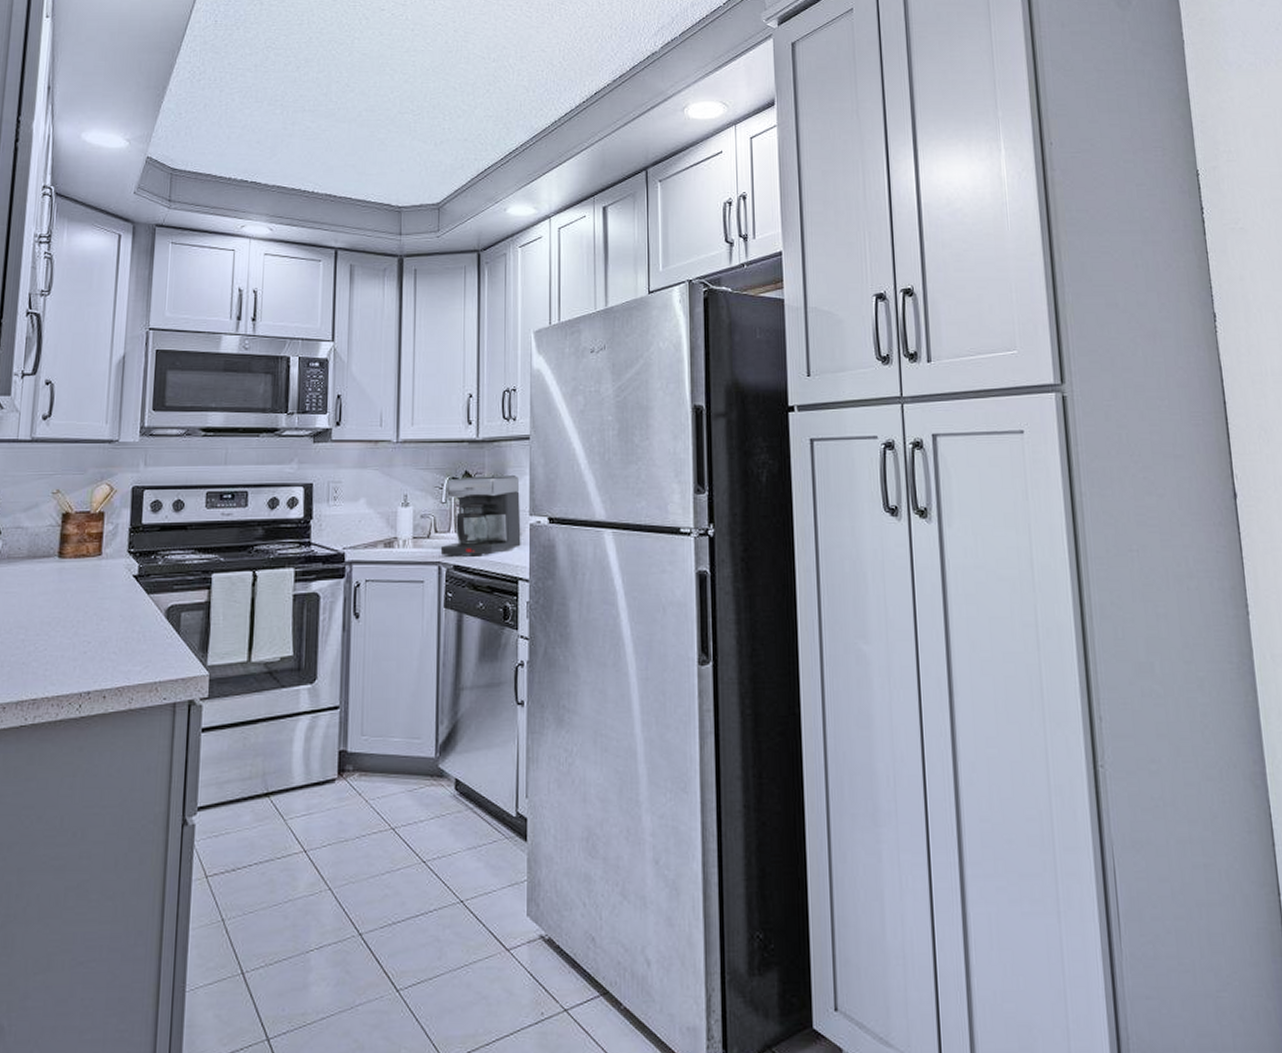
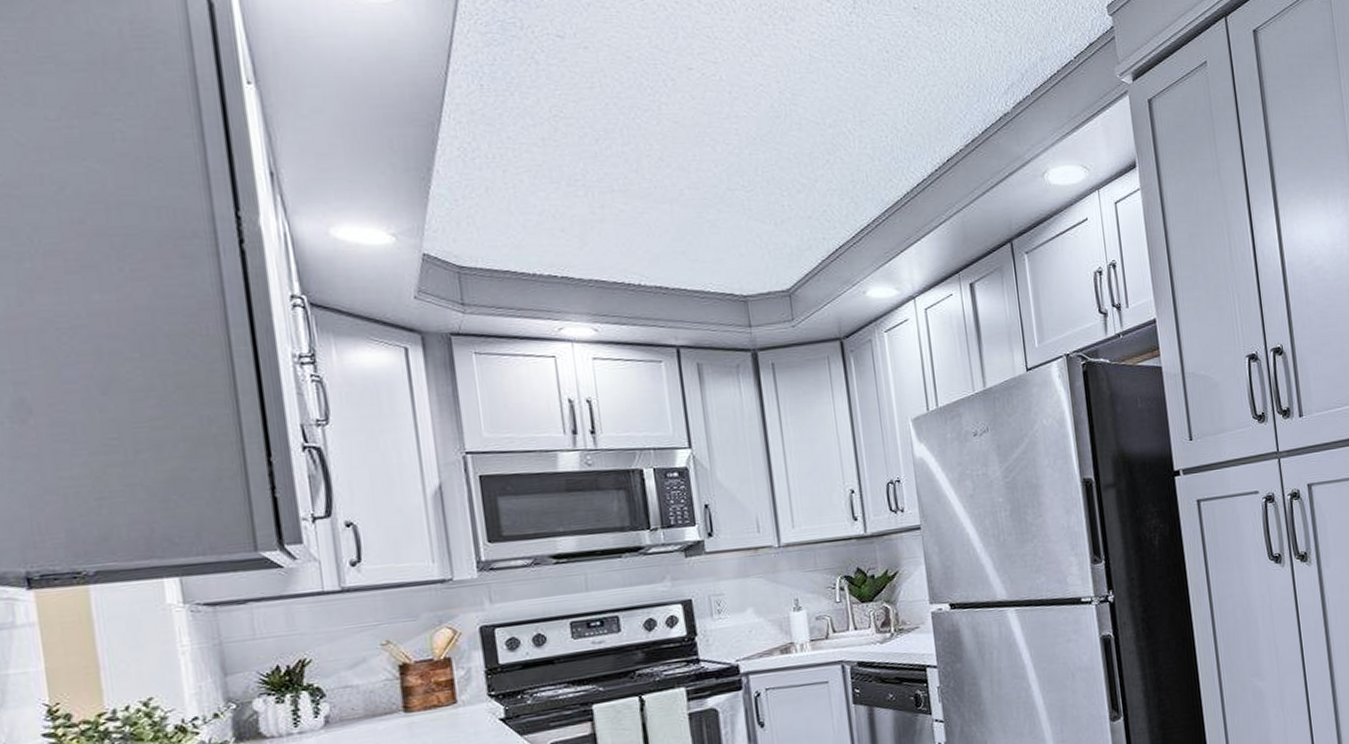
coffee maker: present [440,476,521,555] -> none [839,566,925,654]

